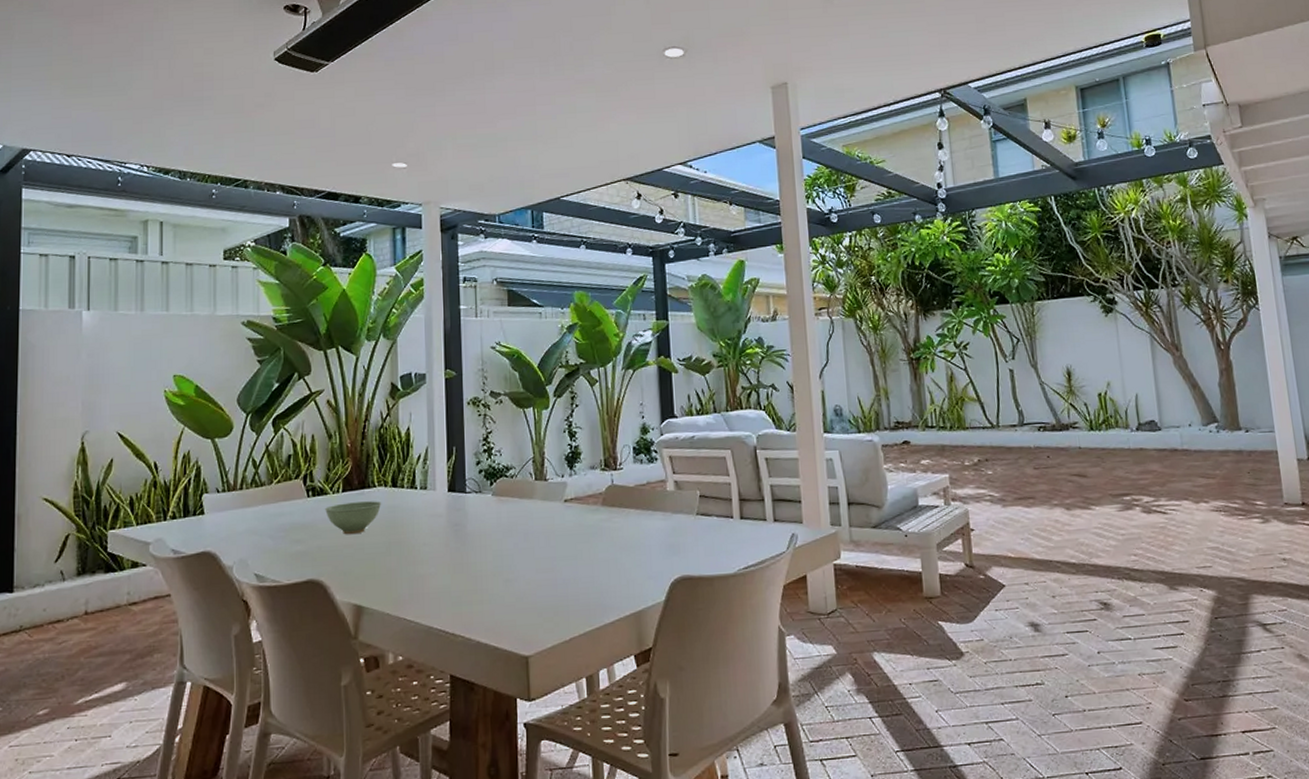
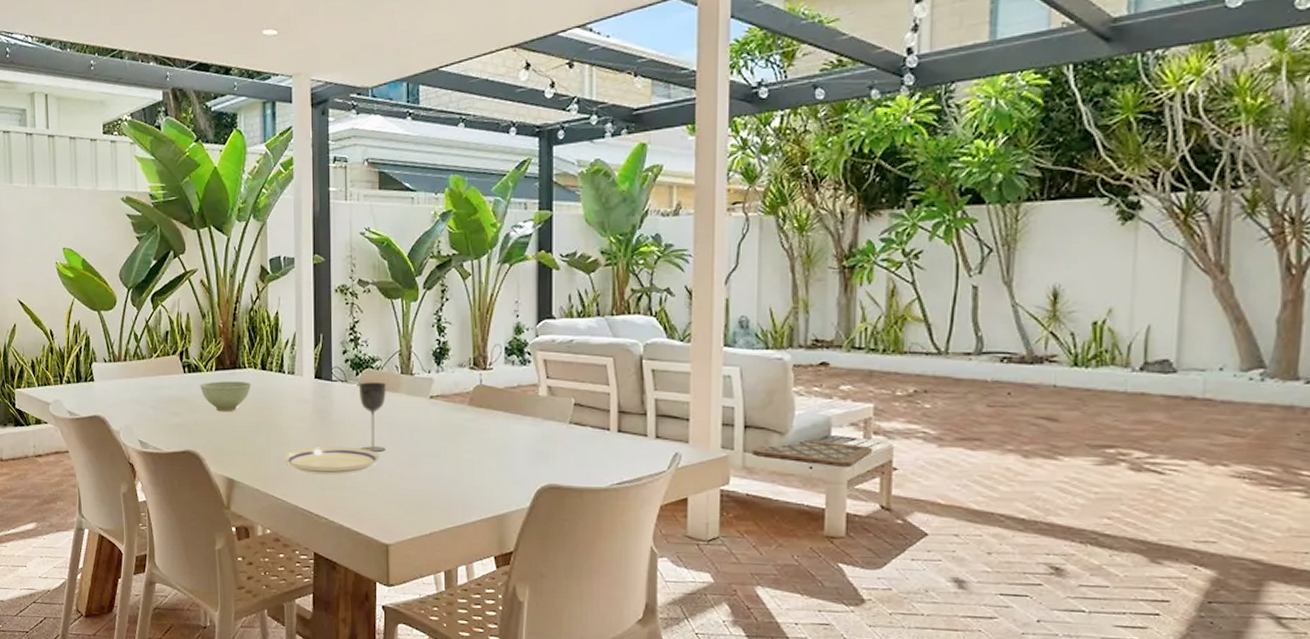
plate: none [417,558,517,591] -> present [284,446,380,475]
wine glass: none [493,490,522,561] -> present [358,382,386,452]
tray: none [856,510,954,533] -> present [752,439,873,467]

